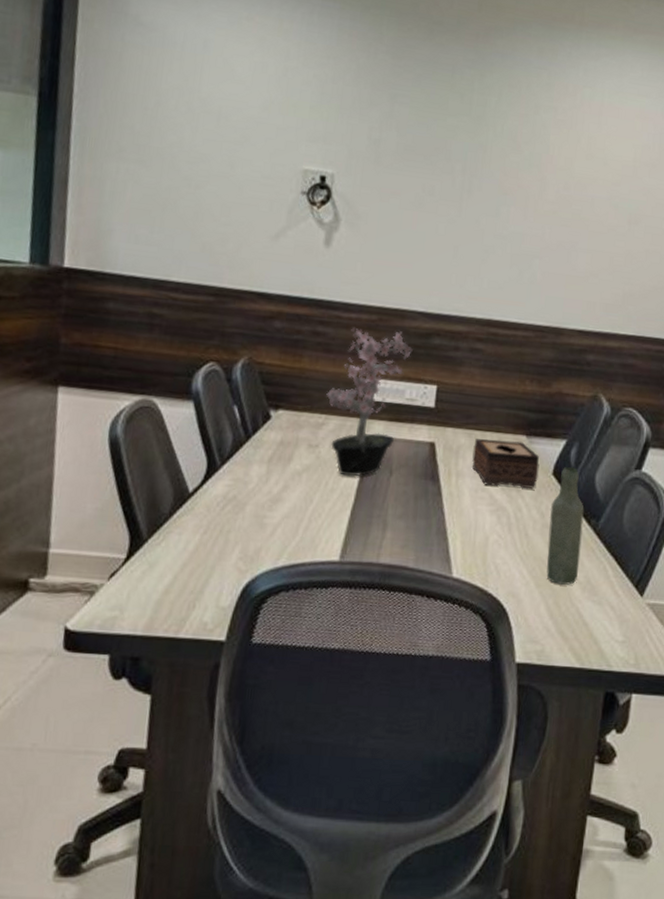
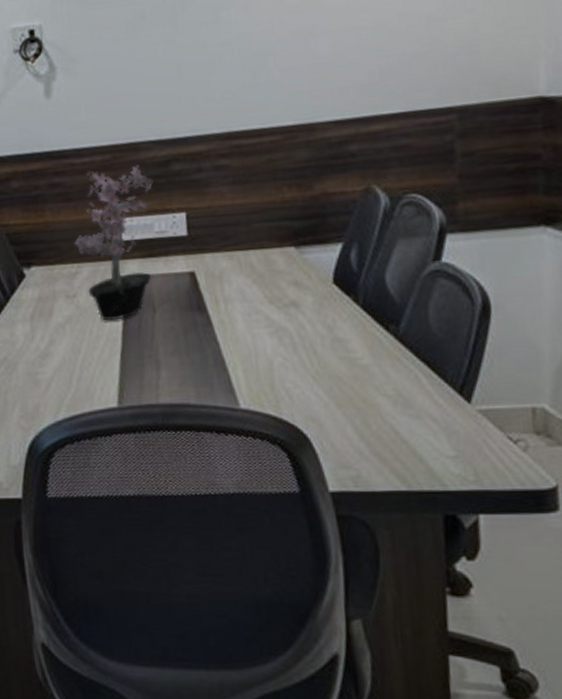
tissue box: present [472,439,540,490] -> none [237,253,317,307]
bottle: present [546,466,584,585] -> none [337,271,386,401]

